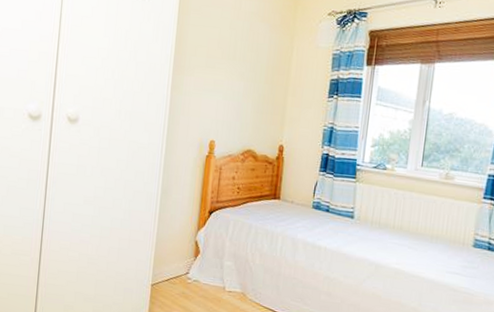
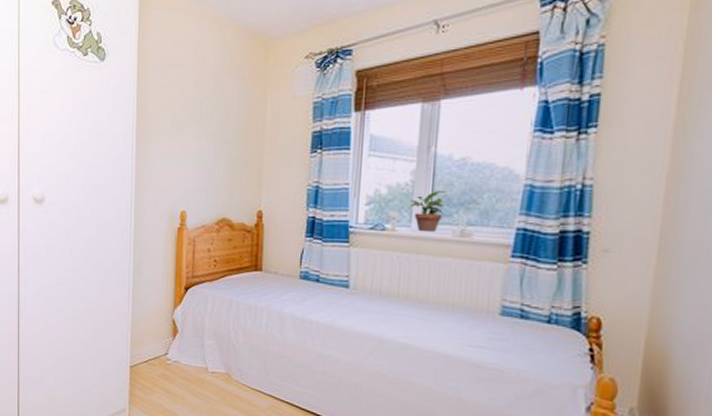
potted plant: none [406,138,436,174] -> present [409,190,446,233]

